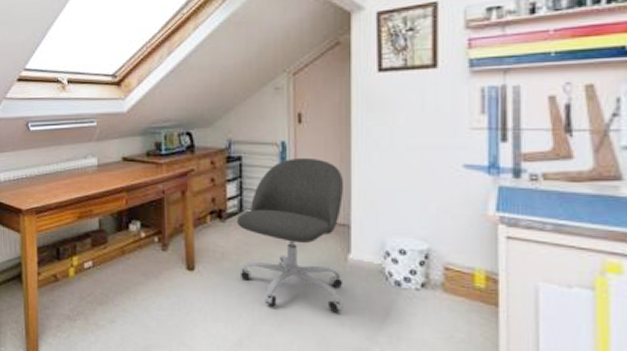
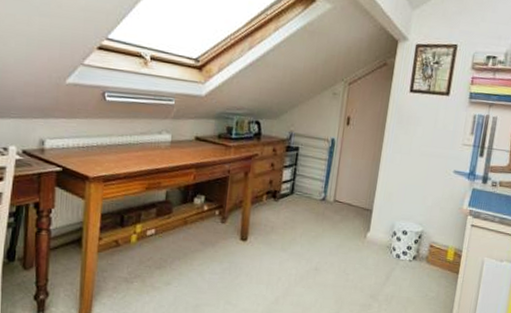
office chair: present [237,157,343,313] -> none [284,153,373,277]

